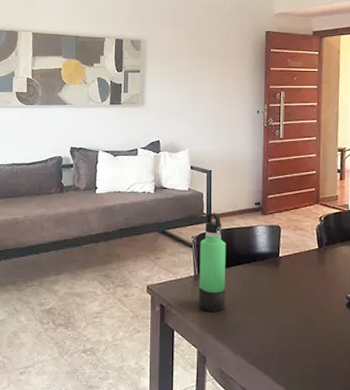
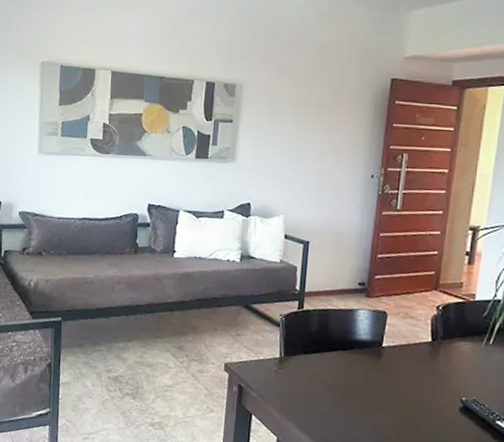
thermos bottle: present [198,213,226,312] -> none [282,290,320,400]

